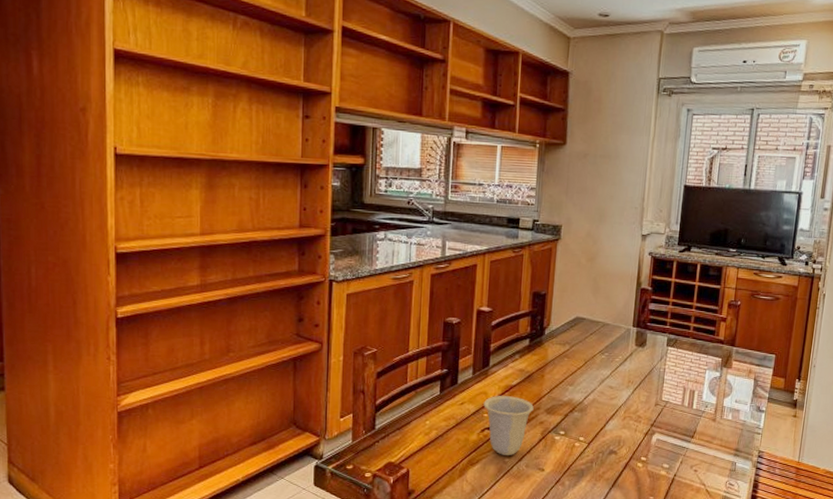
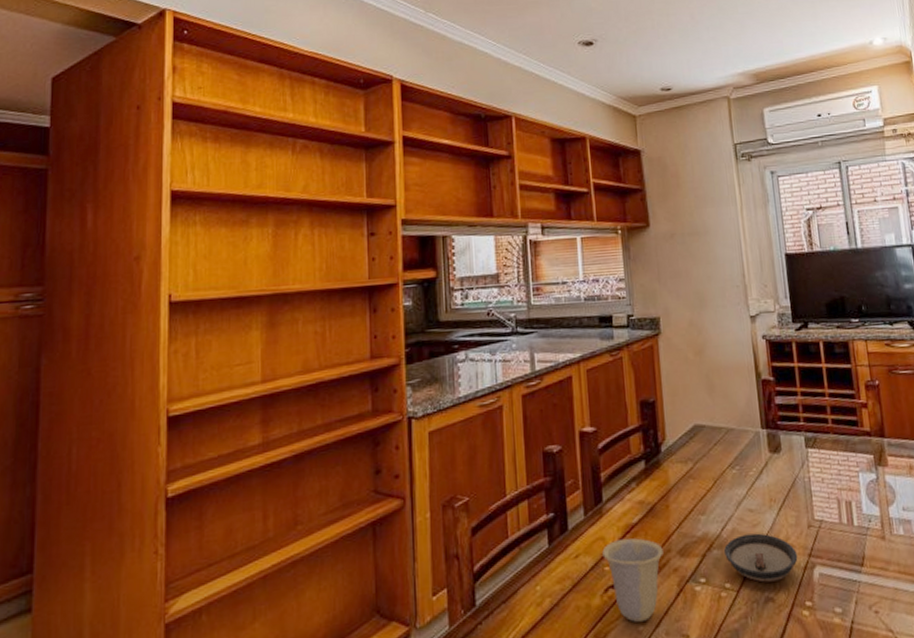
saucer: none [583,404,642,440] -> present [723,533,798,583]

